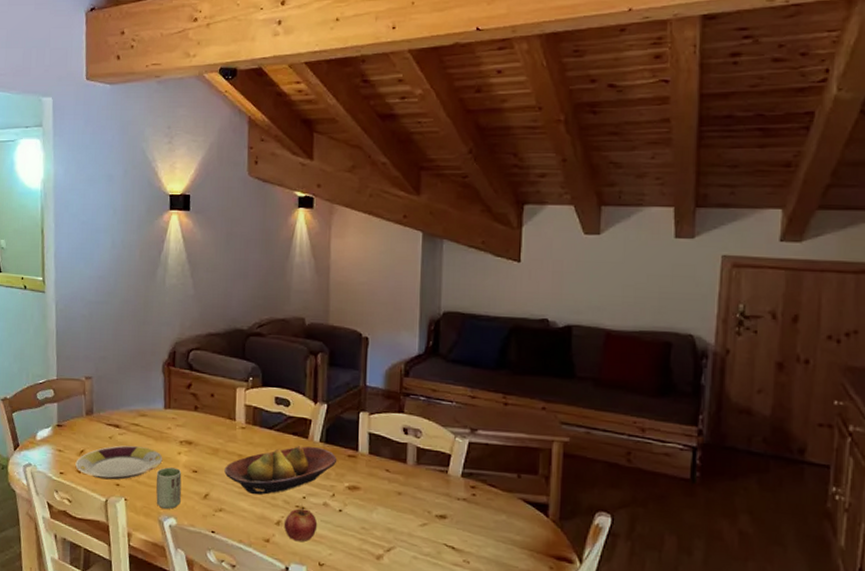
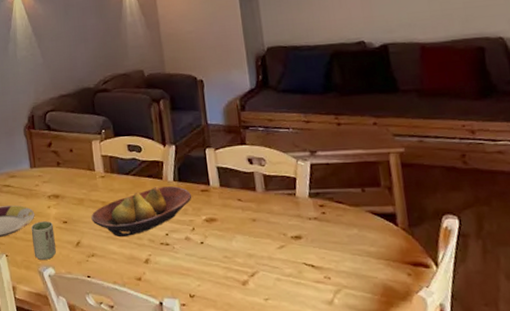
apple: present [285,508,318,542] -> none [152,244,183,277]

